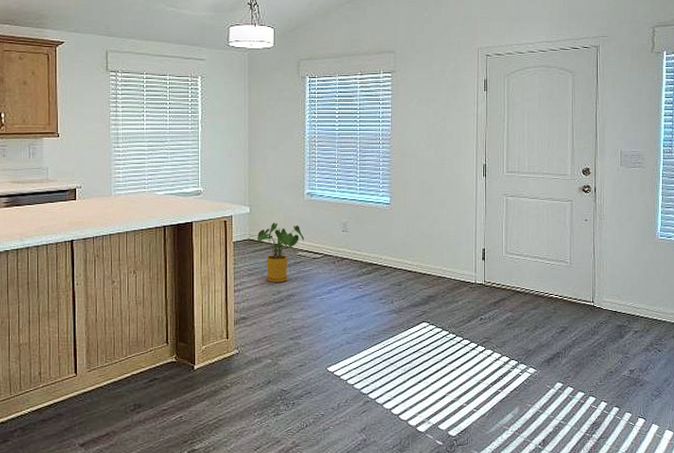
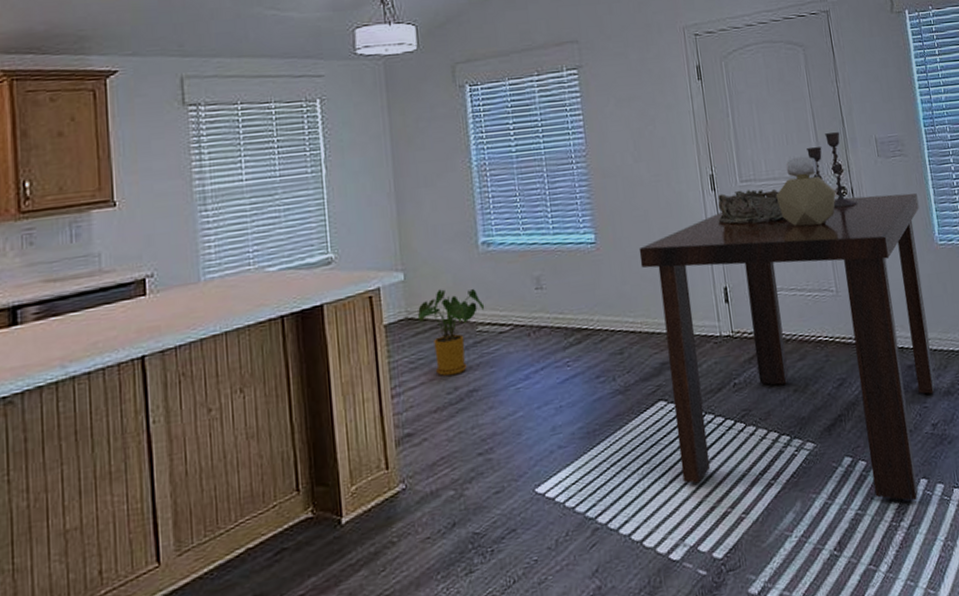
dining table: none [422,193,648,422] -> present [638,193,936,502]
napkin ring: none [485,178,538,205] -> present [717,188,786,224]
perfume bottle: none [533,158,581,213] -> present [775,156,836,227]
candlestick: none [563,143,598,202] -> present [807,132,857,208]

